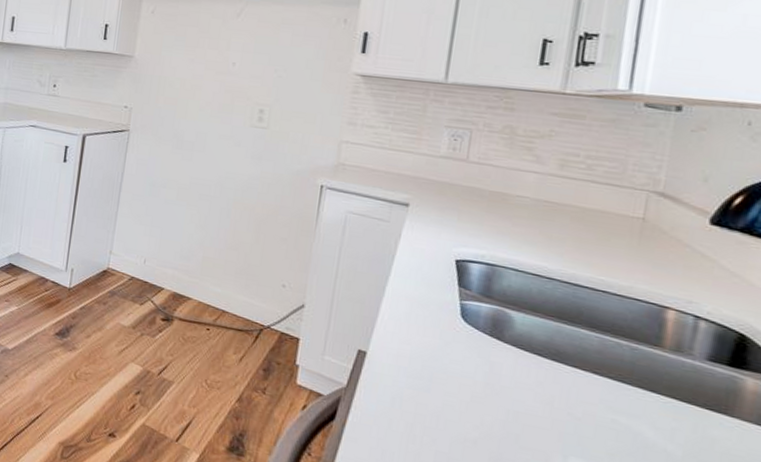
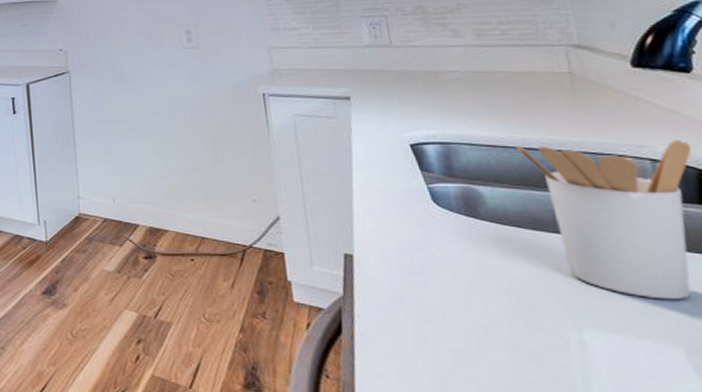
utensil holder: none [562,279,741,448] -> present [515,139,692,300]

